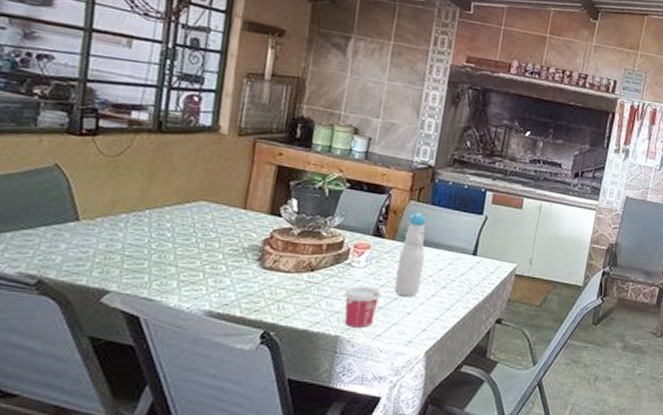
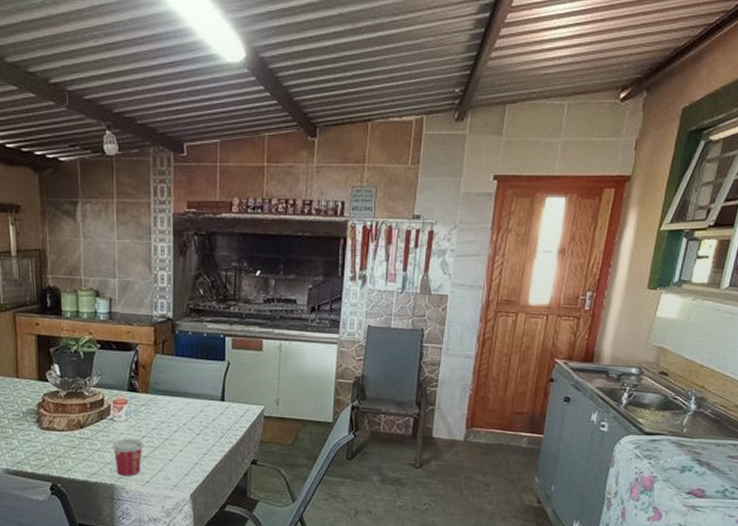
bottle: present [394,212,427,297] -> none [153,365,177,446]

